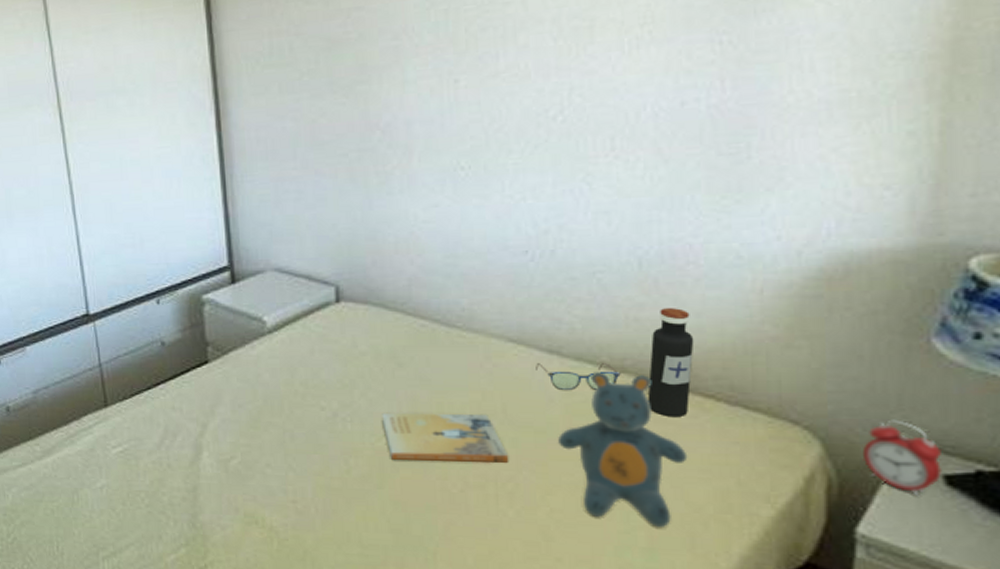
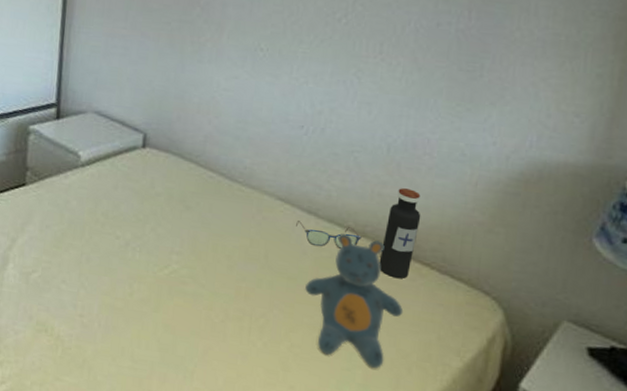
book: present [382,413,509,463] -> none [165,248,265,301]
alarm clock: present [862,419,941,497] -> none [531,299,588,363]

